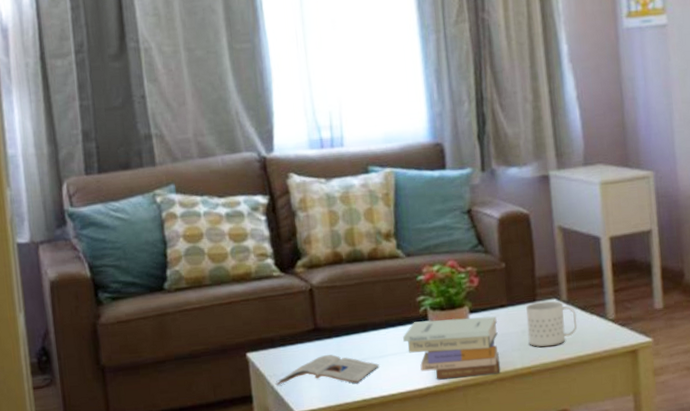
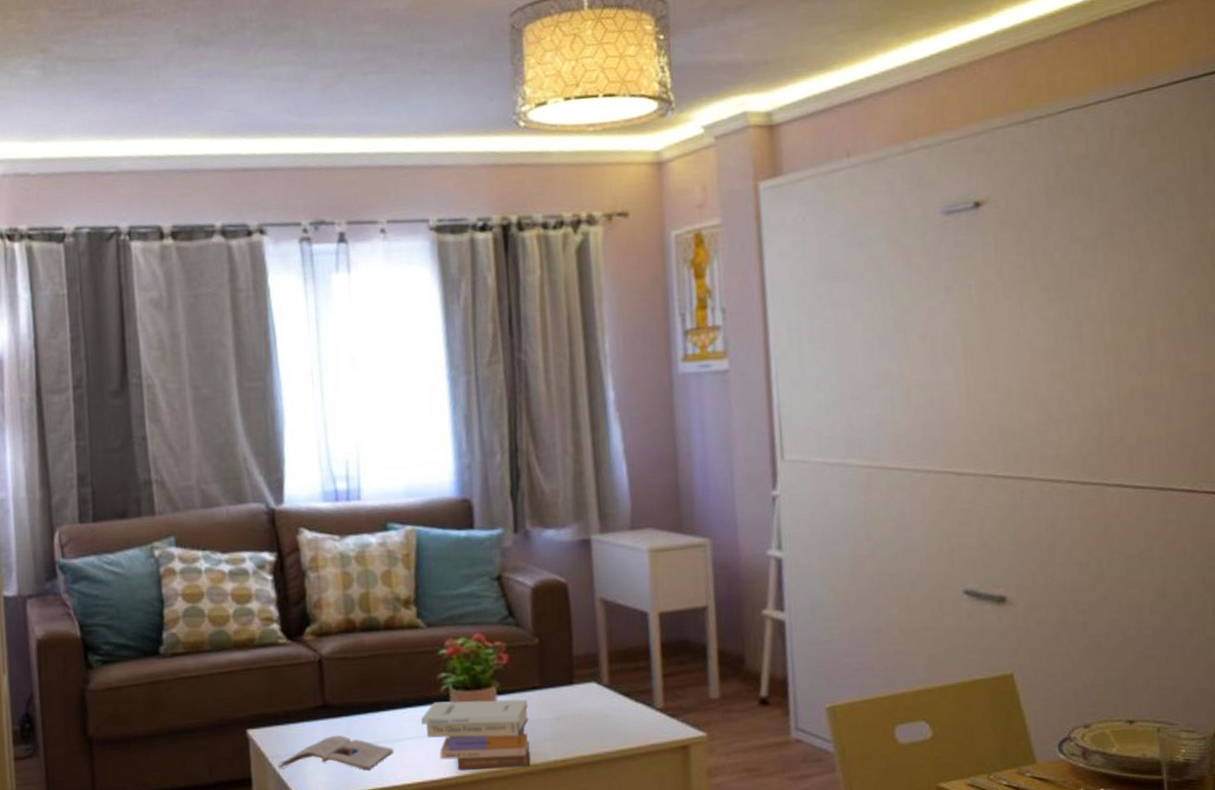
mug: present [525,300,578,348] -> none [560,684,620,738]

